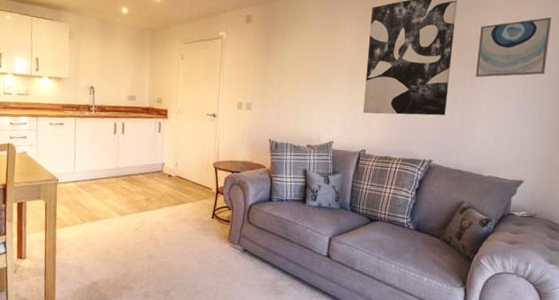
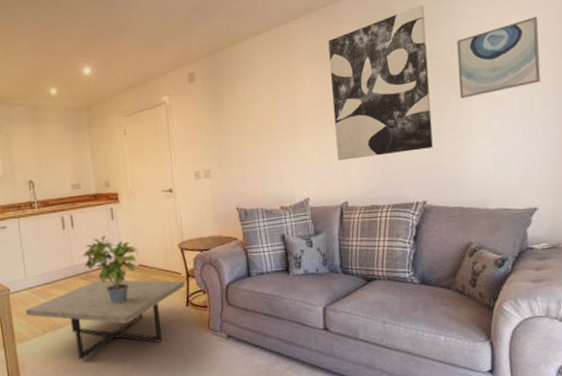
coffee table: none [69,184,214,251] -> present [25,279,185,360]
potted plant: none [127,146,176,207] -> present [83,236,136,304]

